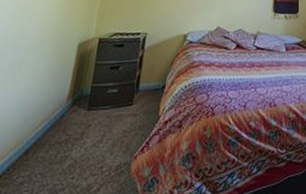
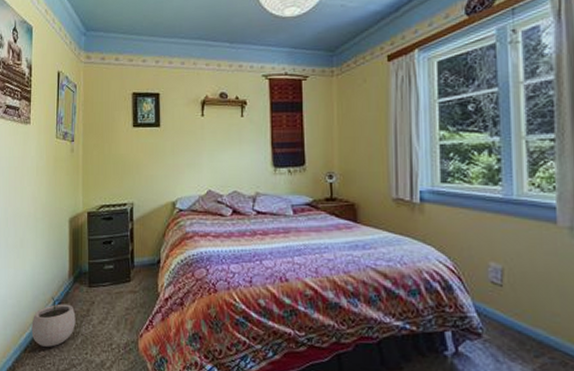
plant pot: none [11,120,68,173] -> present [31,297,76,347]

